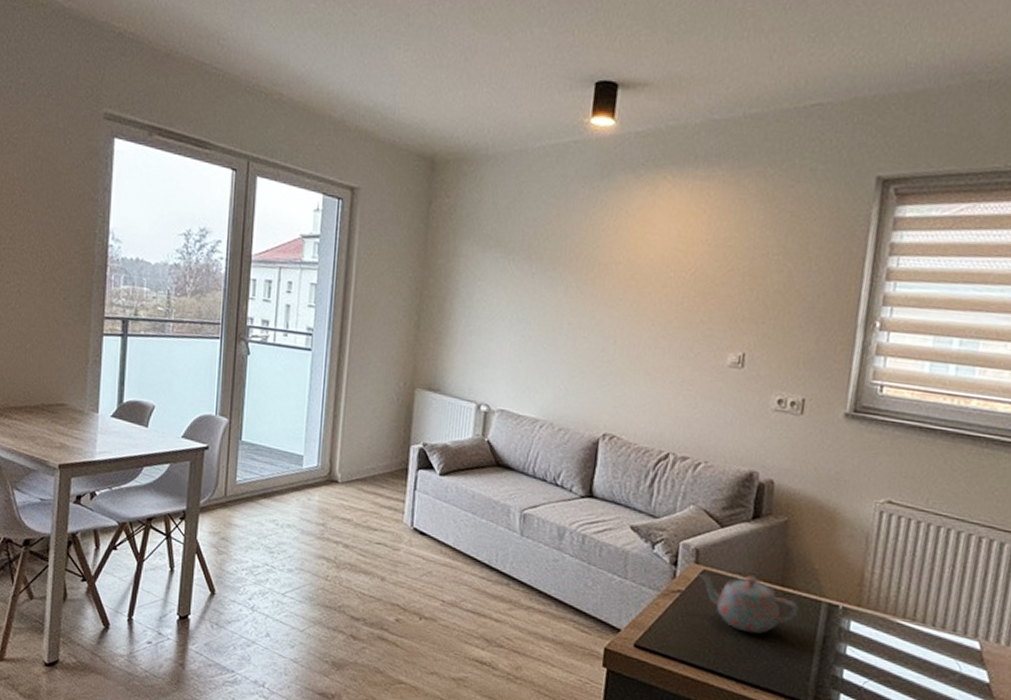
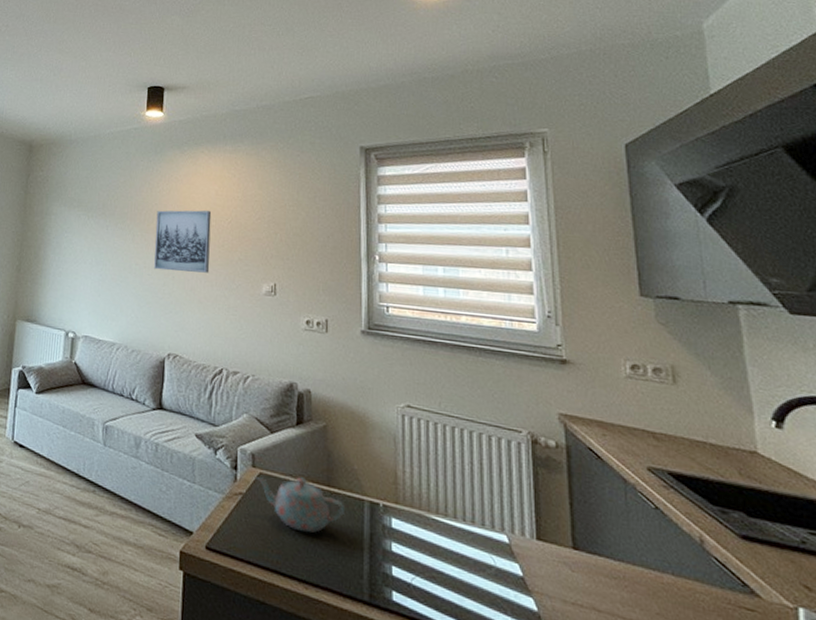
wall art: none [591,254,671,338] -> present [154,210,212,273]

